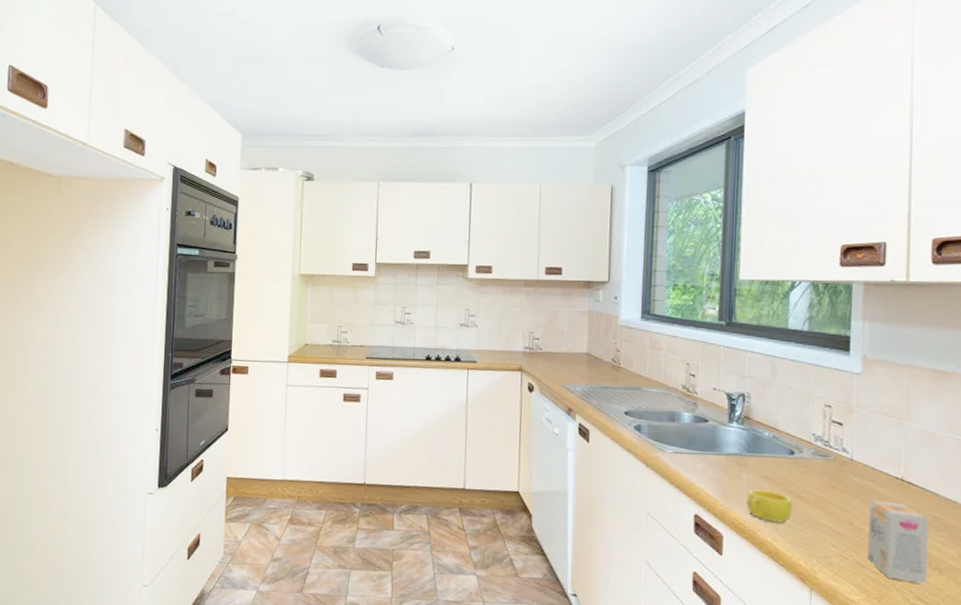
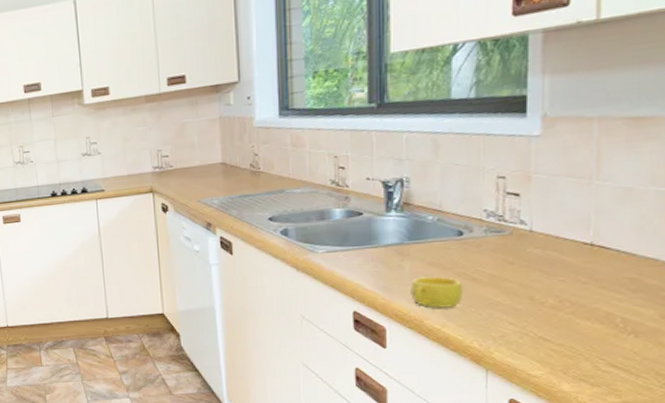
tea box: present [867,500,929,584] -> none [551,269,624,350]

